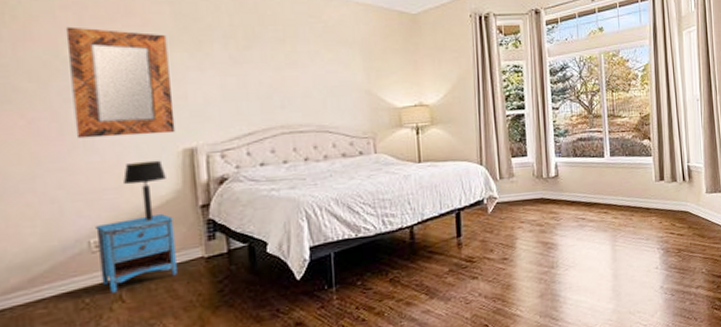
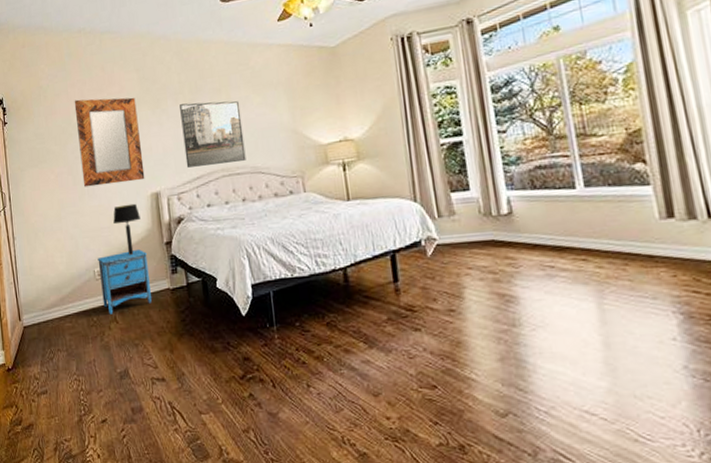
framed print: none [230,50,312,122] -> present [180,101,246,168]

